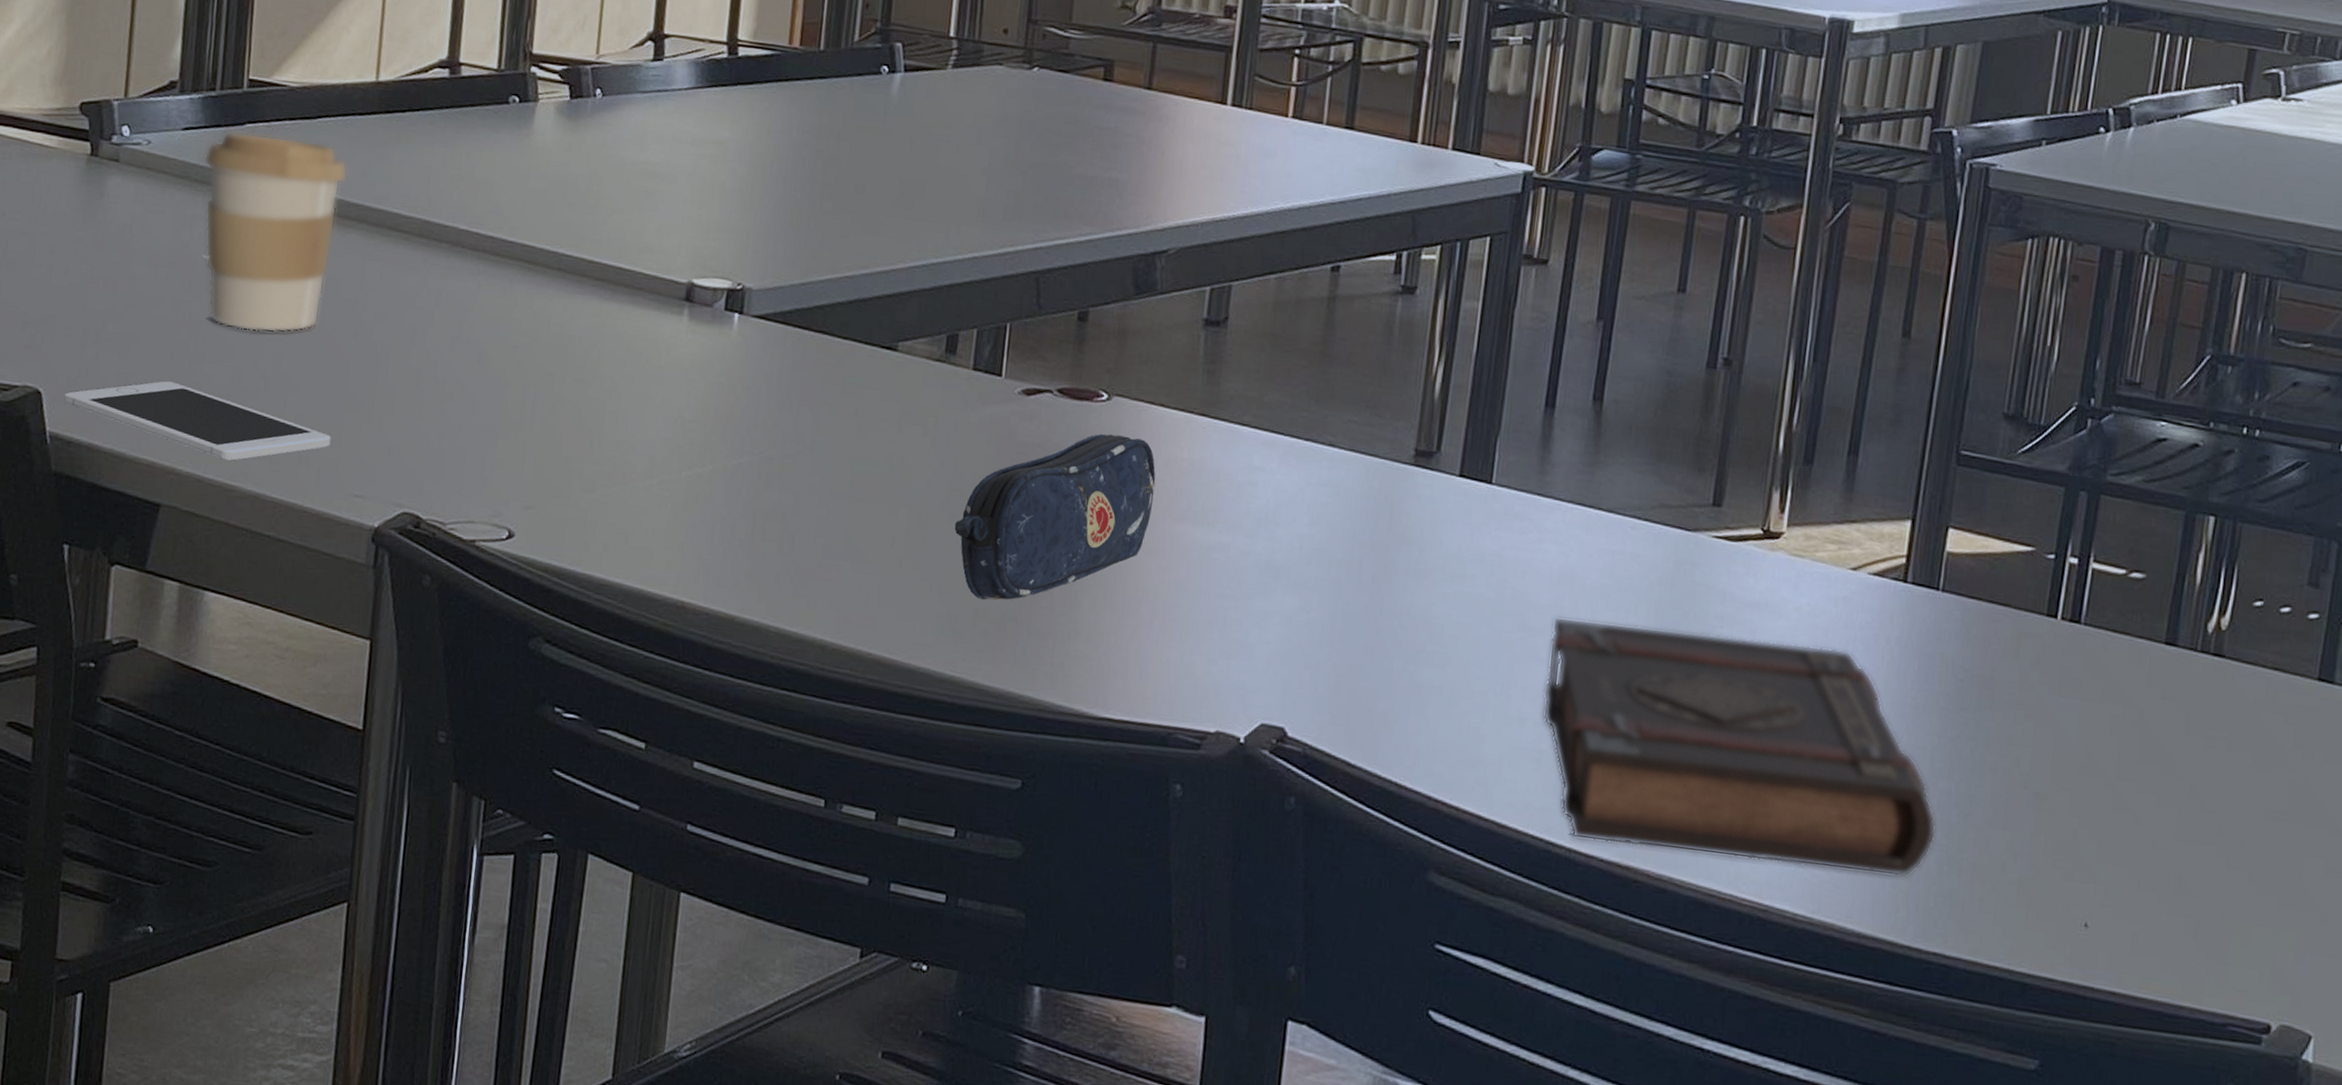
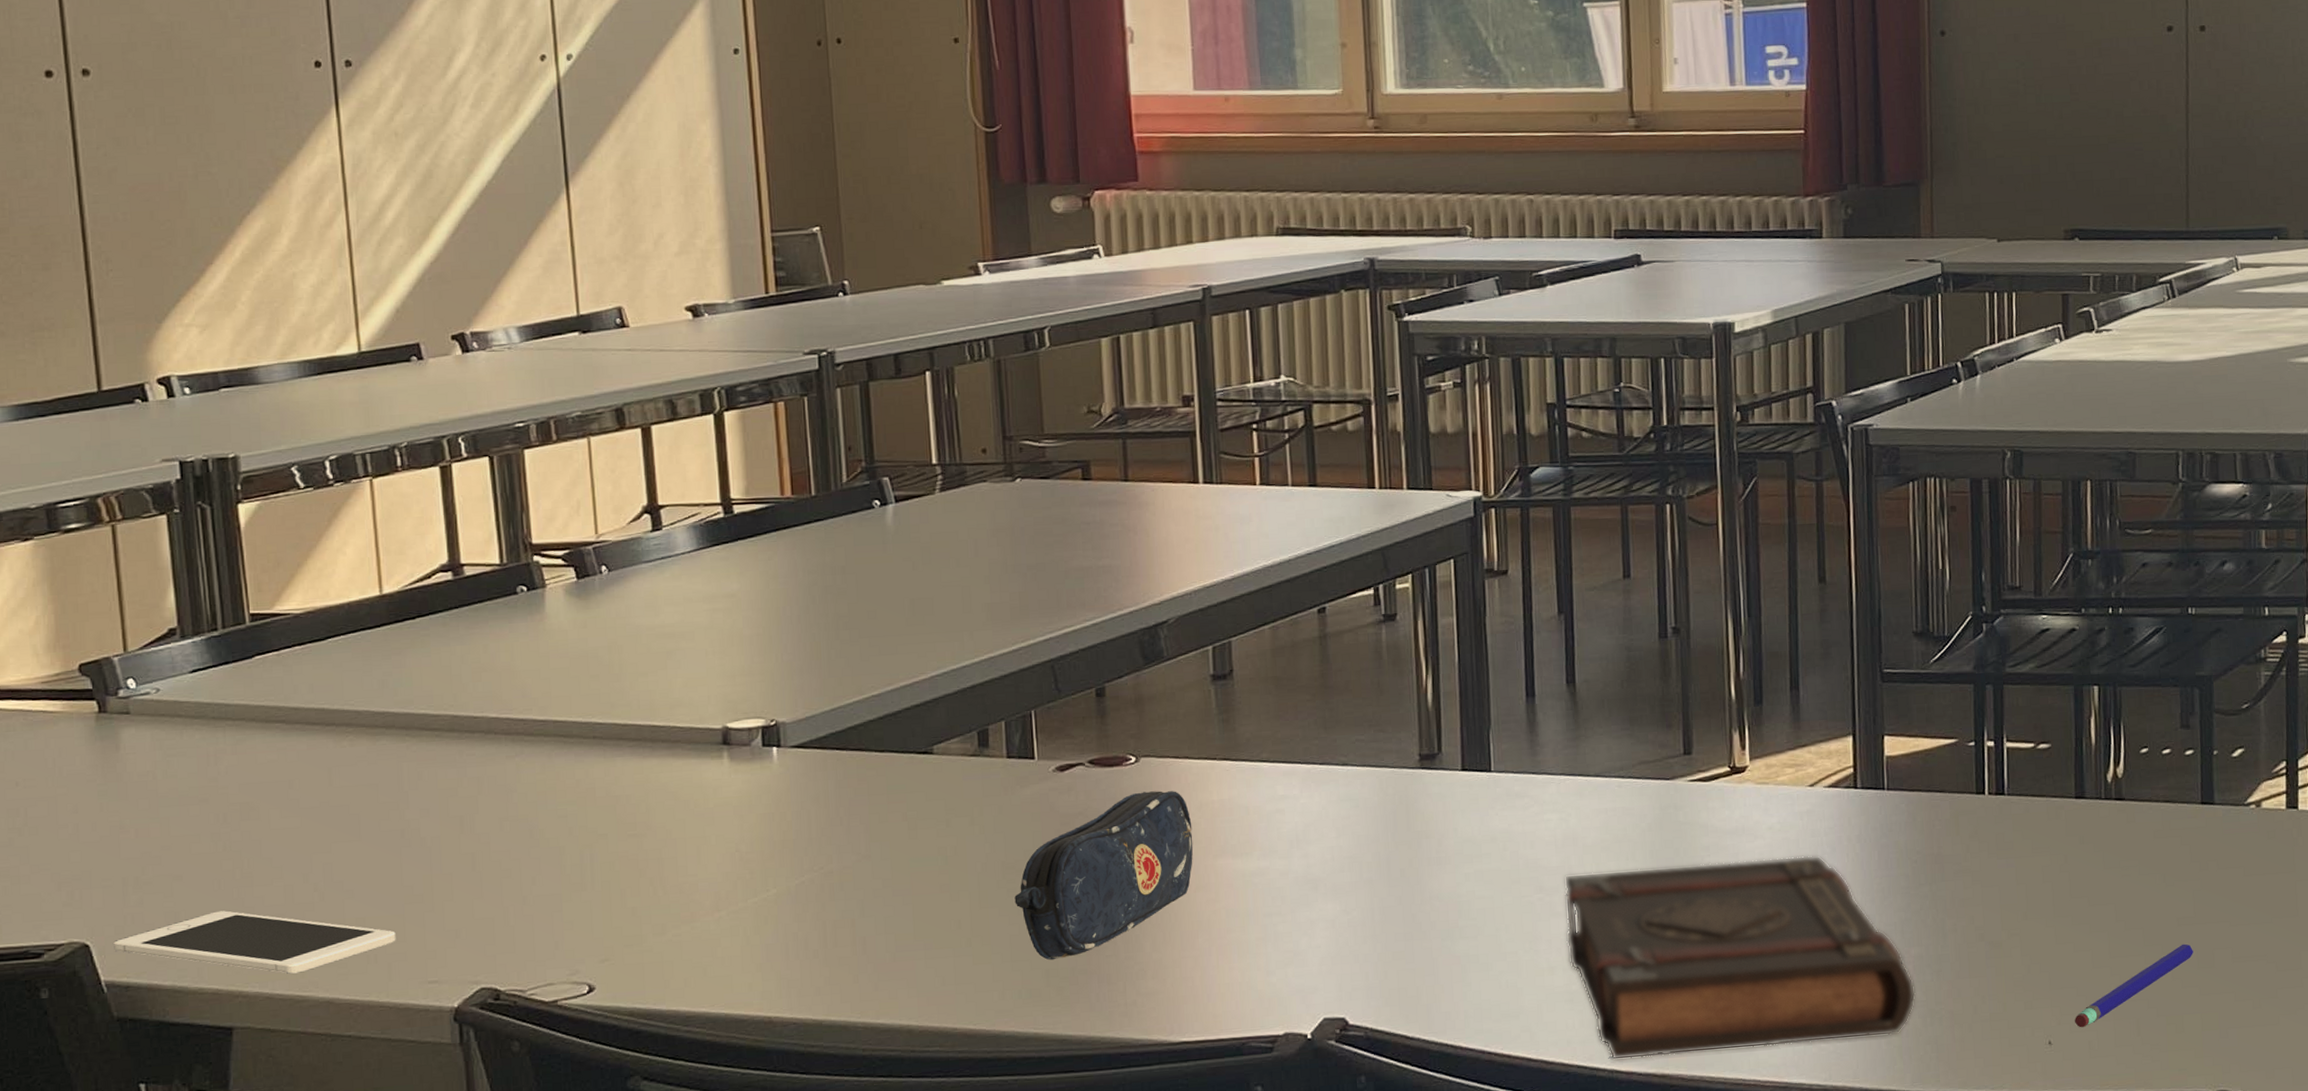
coffee cup: present [204,131,348,333] -> none [217,661,368,850]
pen: none [2120,841,2279,916] -> present [2075,944,2193,1028]

